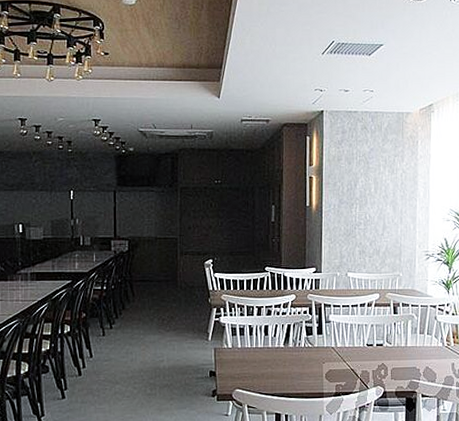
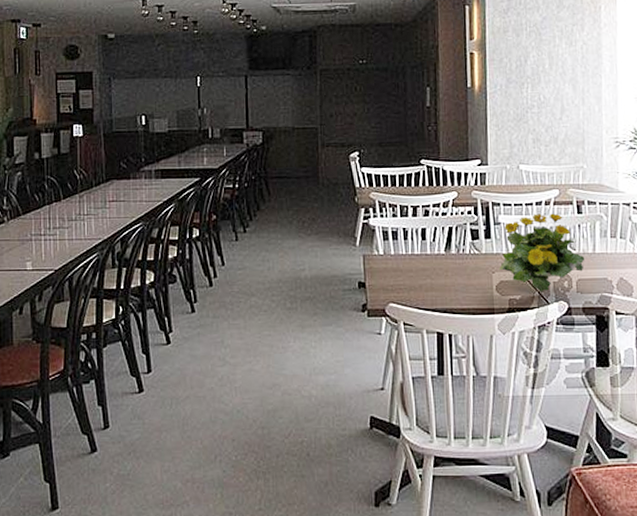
flowering plant: none [328,313,399,379] -> present [499,213,585,292]

